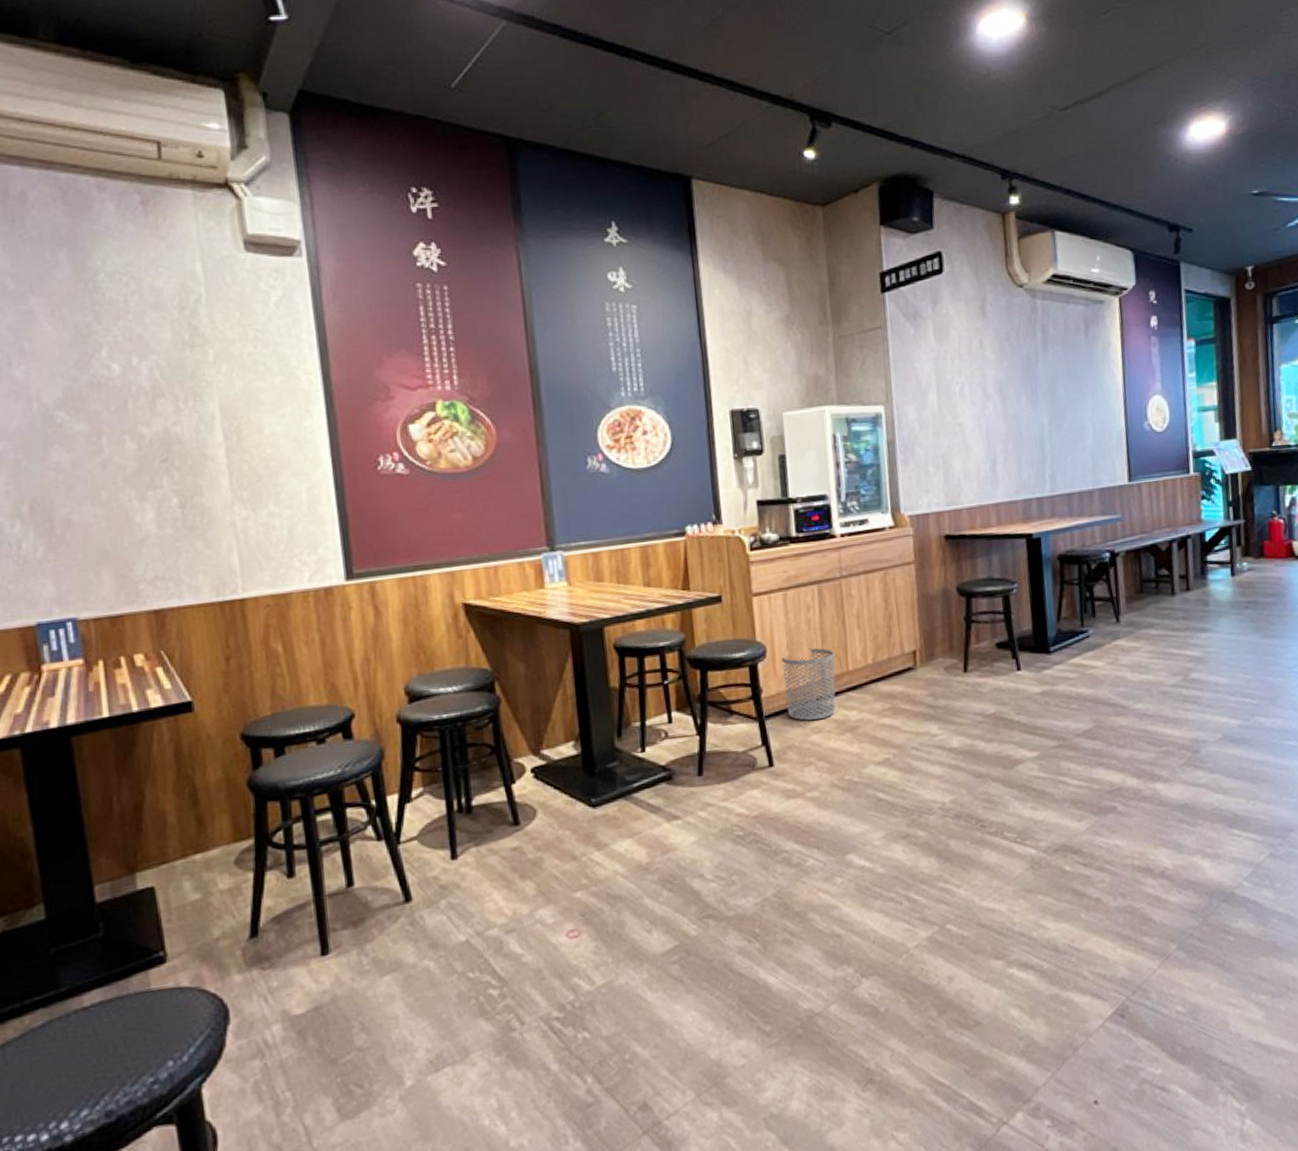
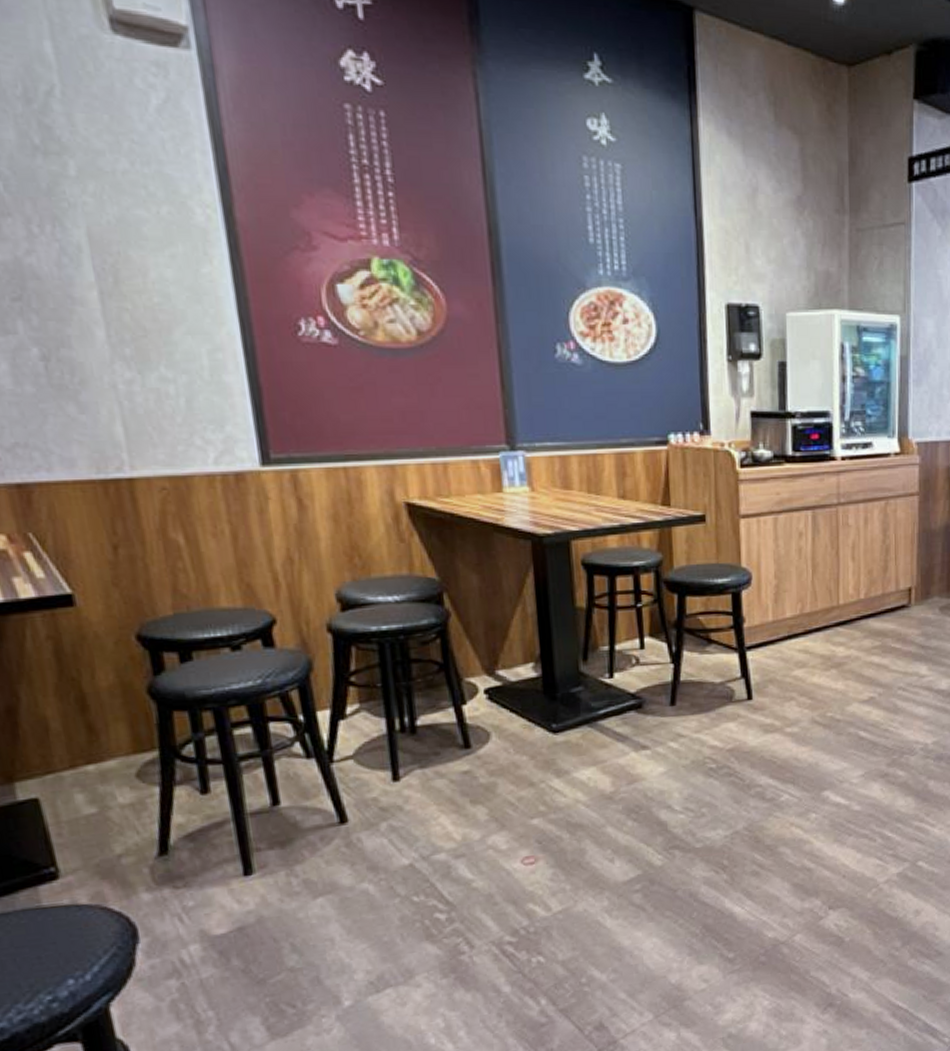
waste bin: present [782,648,836,721] -> none [768,578,825,655]

